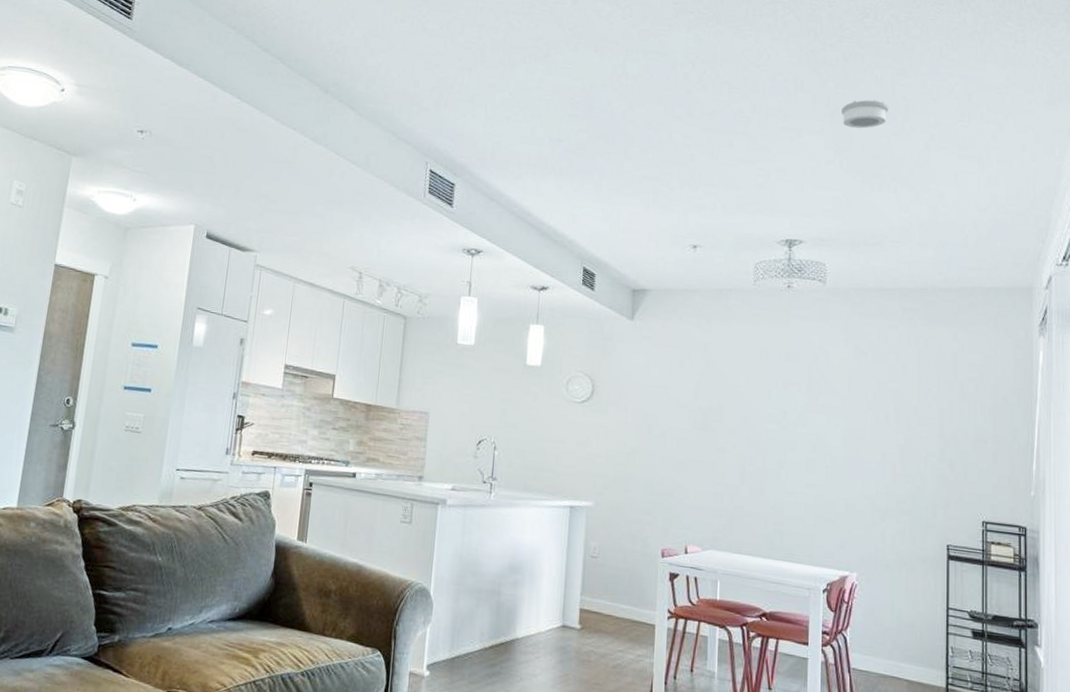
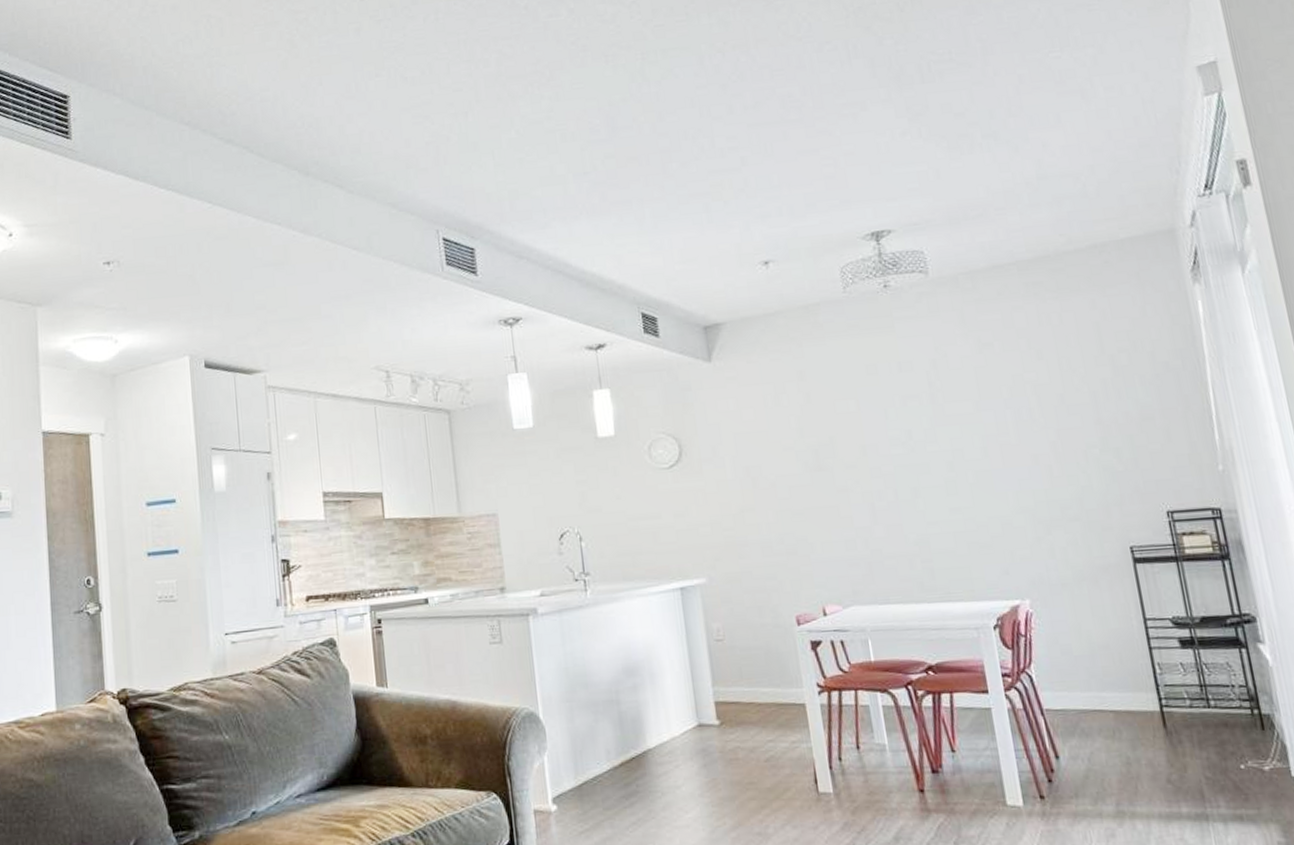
smoke detector: present [842,99,889,129] -> none [907,48,964,87]

